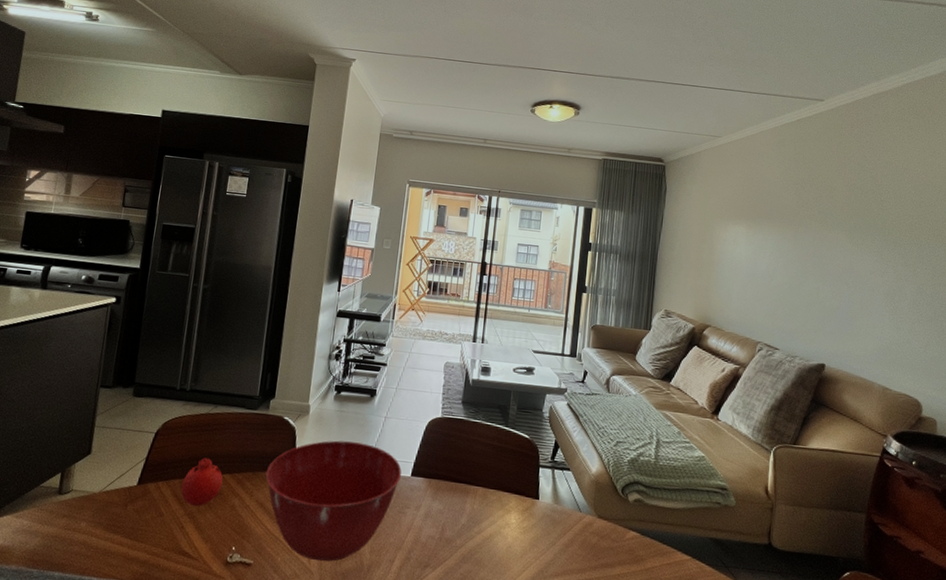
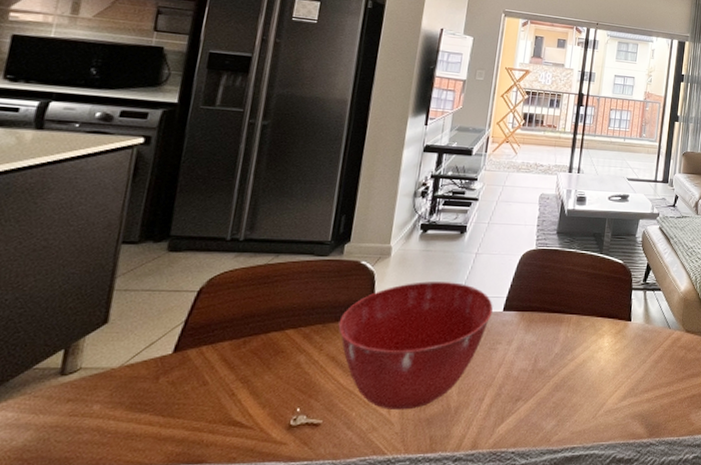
fruit: present [181,458,223,507] -> none [231,314,286,370]

